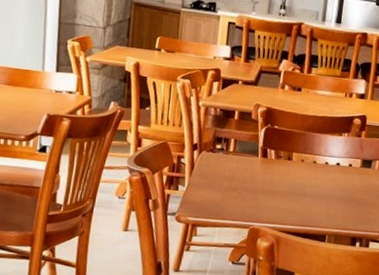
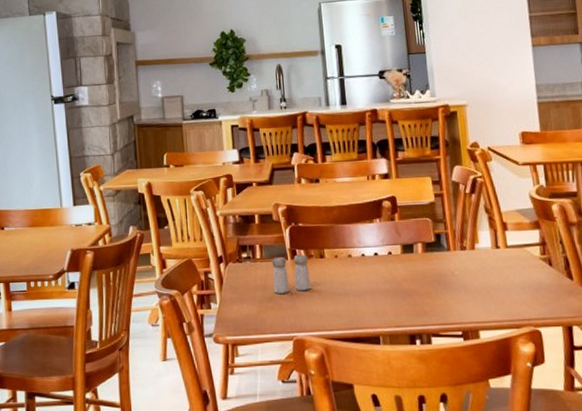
salt and pepper shaker: none [240,152,277,187] -> present [272,254,311,293]

